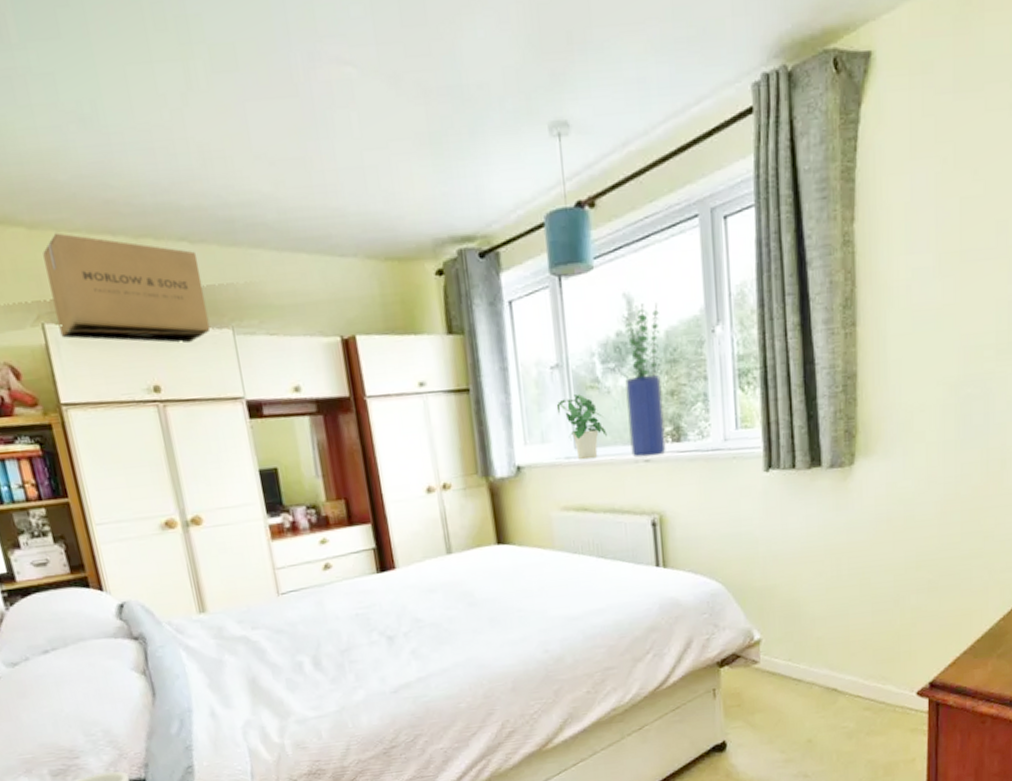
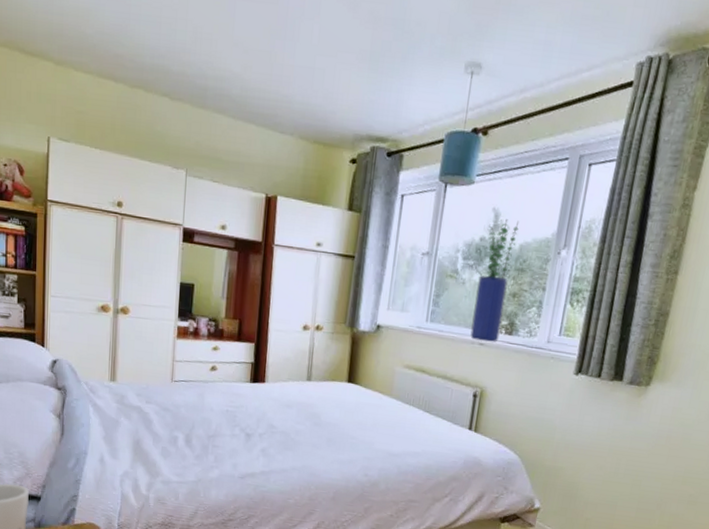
box: present [43,232,211,344] -> none [60,71,173,175]
potted plant: present [556,394,607,461] -> none [419,279,455,333]

